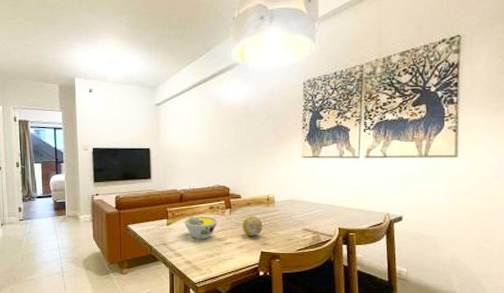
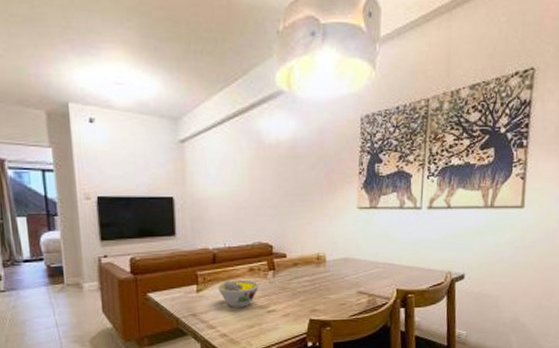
fruit: present [243,216,263,237] -> none [288,278,312,302]

